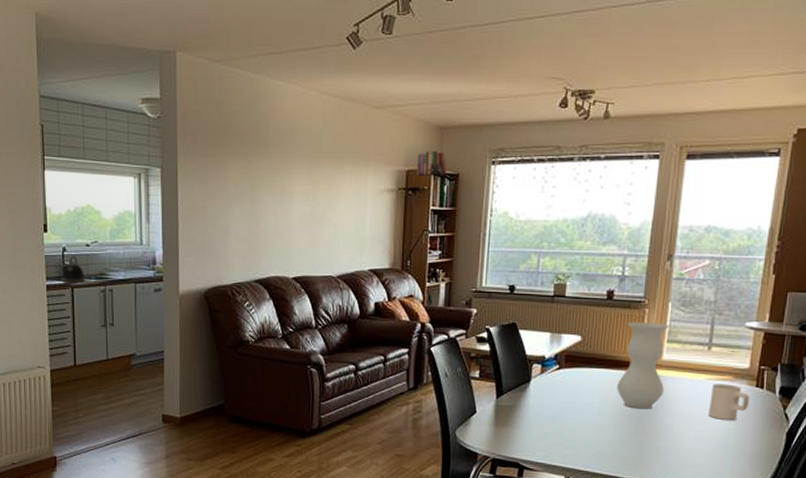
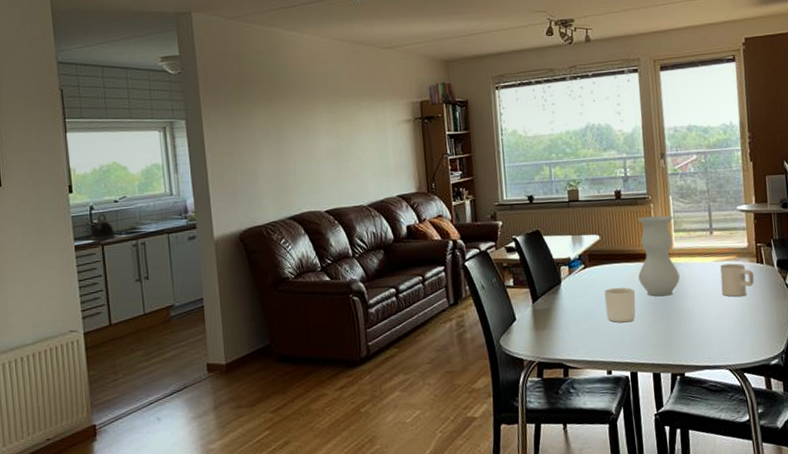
mug: none [574,393,611,431] -> present [604,287,636,323]

